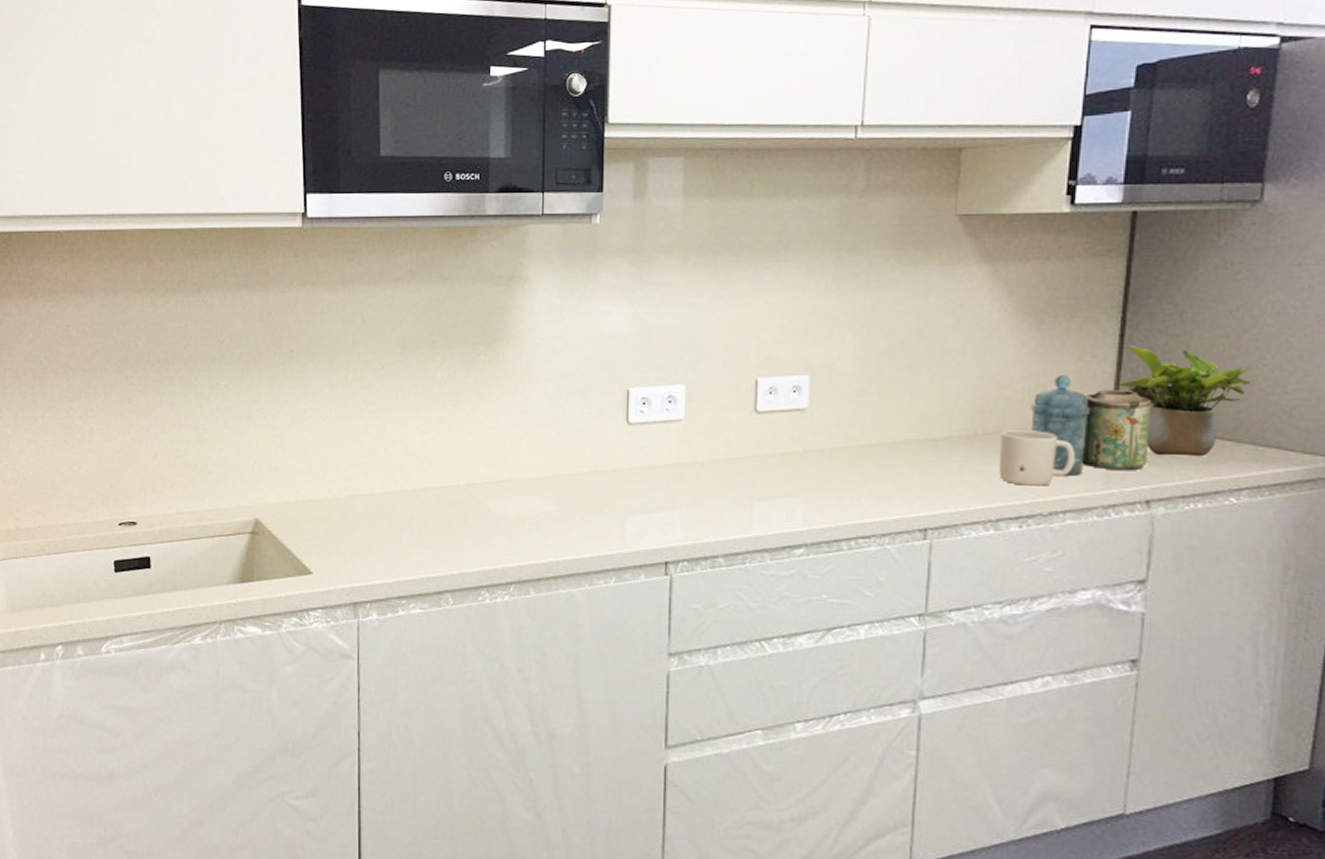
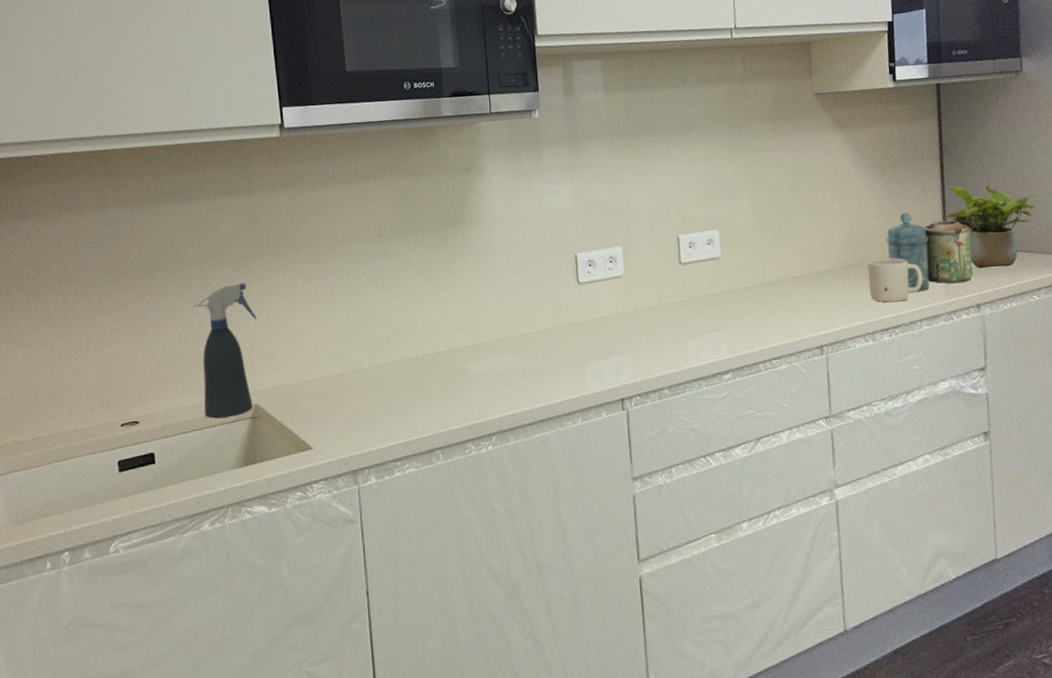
spray bottle: none [199,386,264,529] -> present [194,283,257,418]

